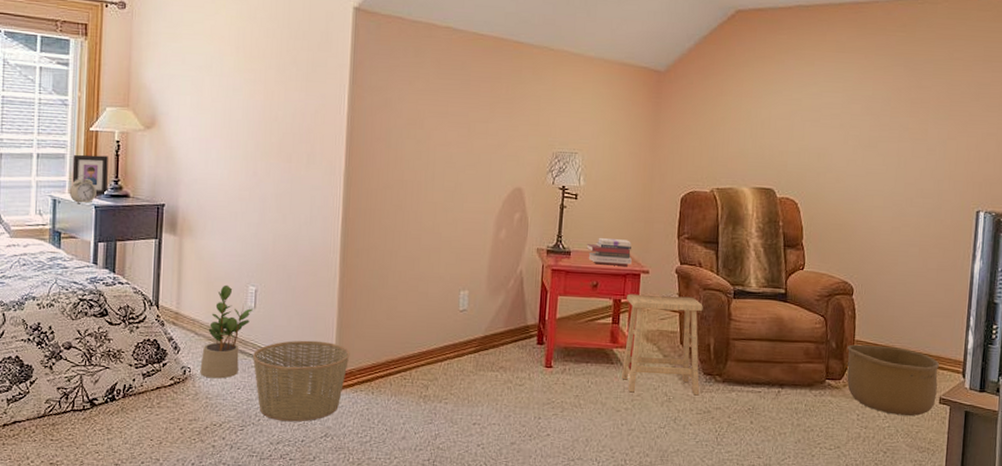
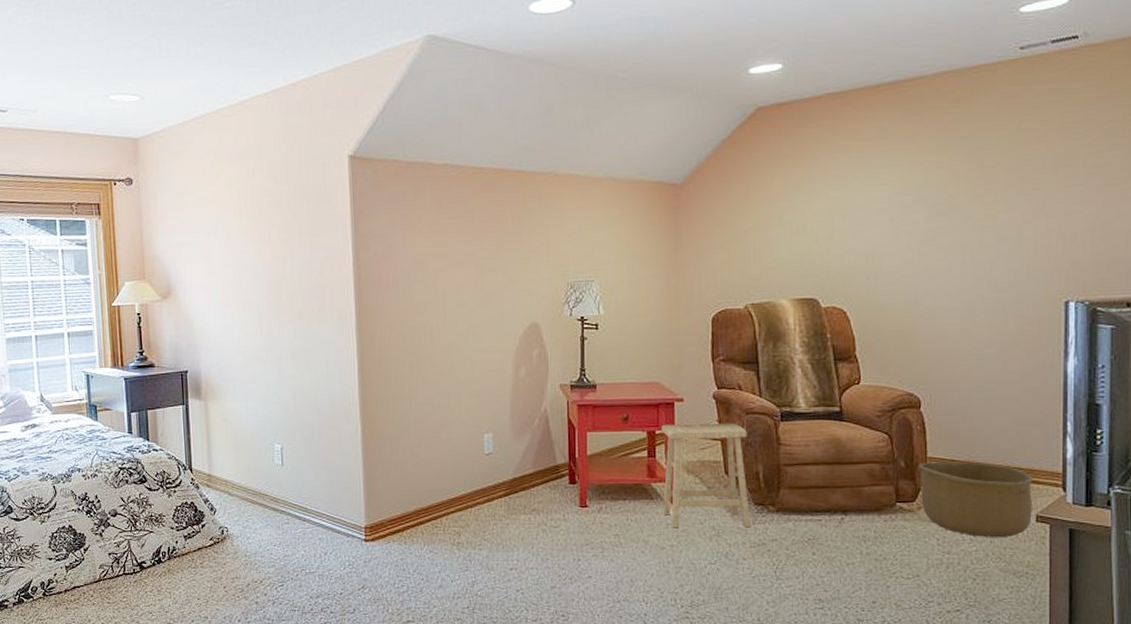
alarm clock: present [69,175,97,204] -> none [100,349,125,378]
picture frame: present [72,154,108,196] -> none [99,328,134,367]
potted plant: present [200,285,254,379] -> none [236,444,282,537]
basket: present [253,340,350,422] -> none [285,494,379,575]
books: present [586,237,632,266] -> none [612,367,663,396]

